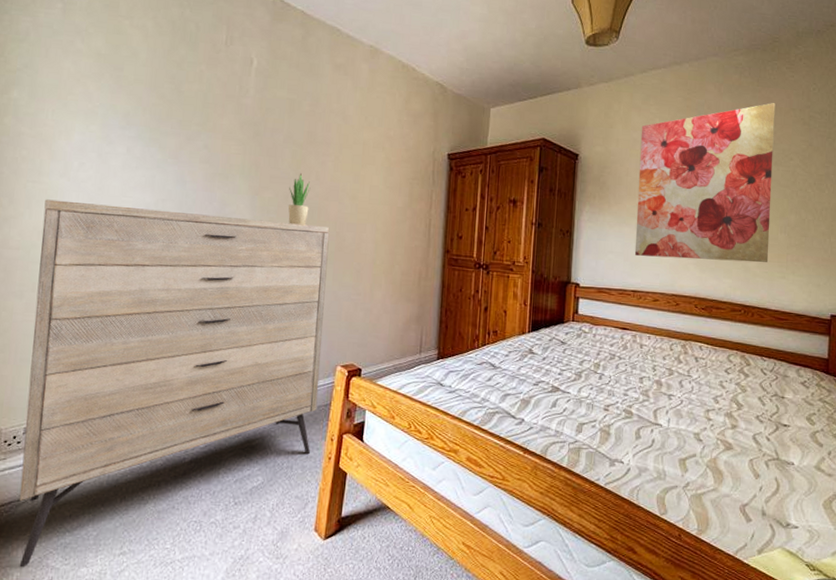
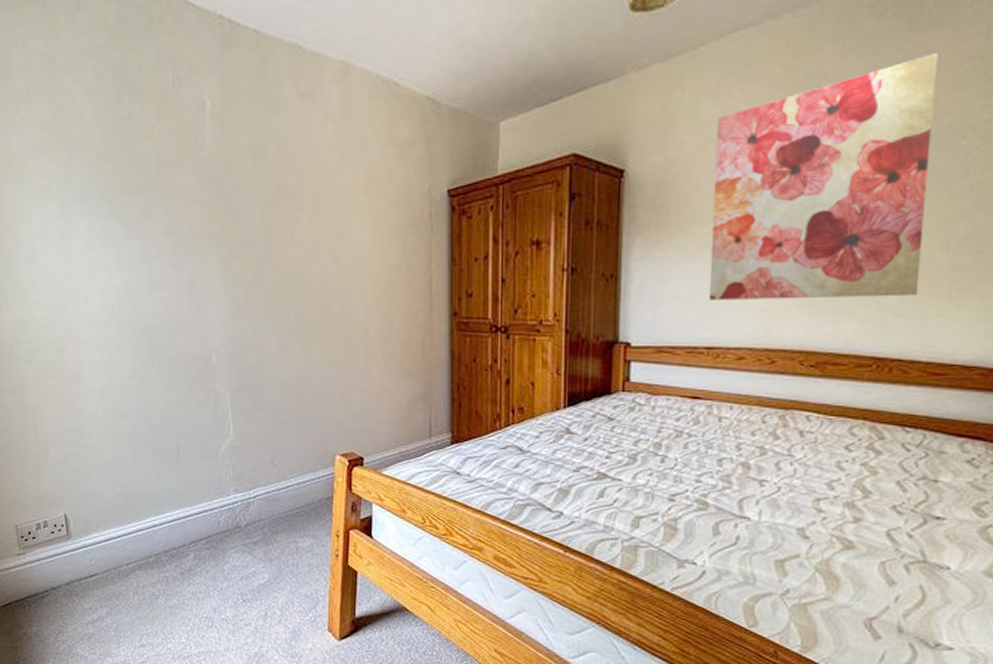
dresser: present [19,199,330,568] -> none [18,290,318,655]
potted plant: present [288,173,311,225] -> none [262,234,287,296]

